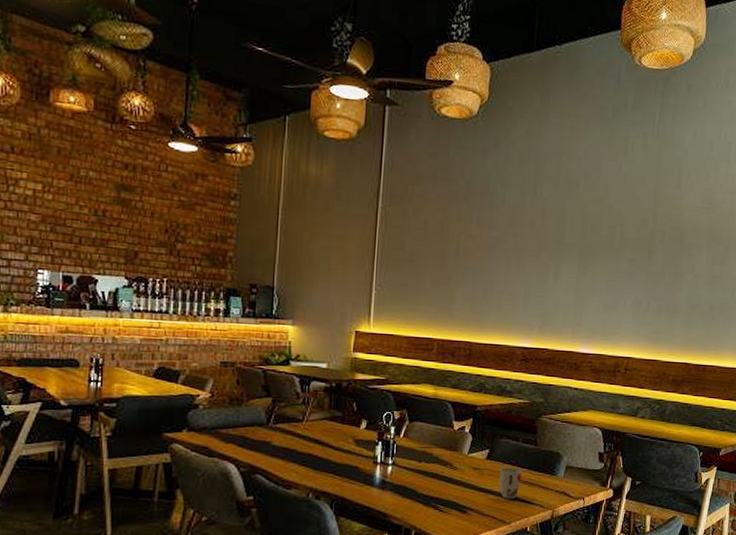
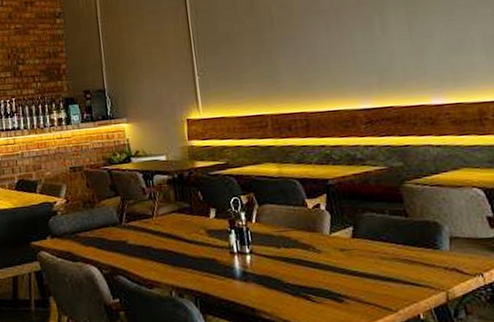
cup: present [499,467,522,499] -> none [370,244,400,282]

